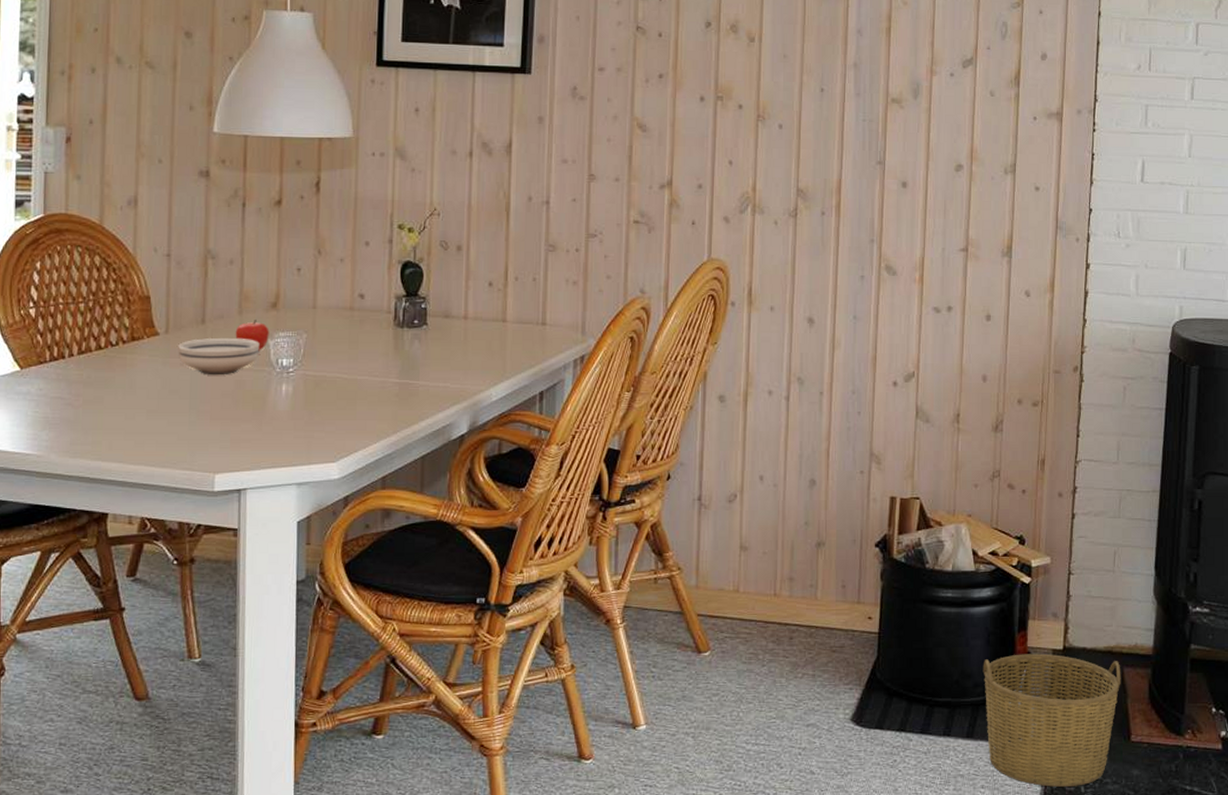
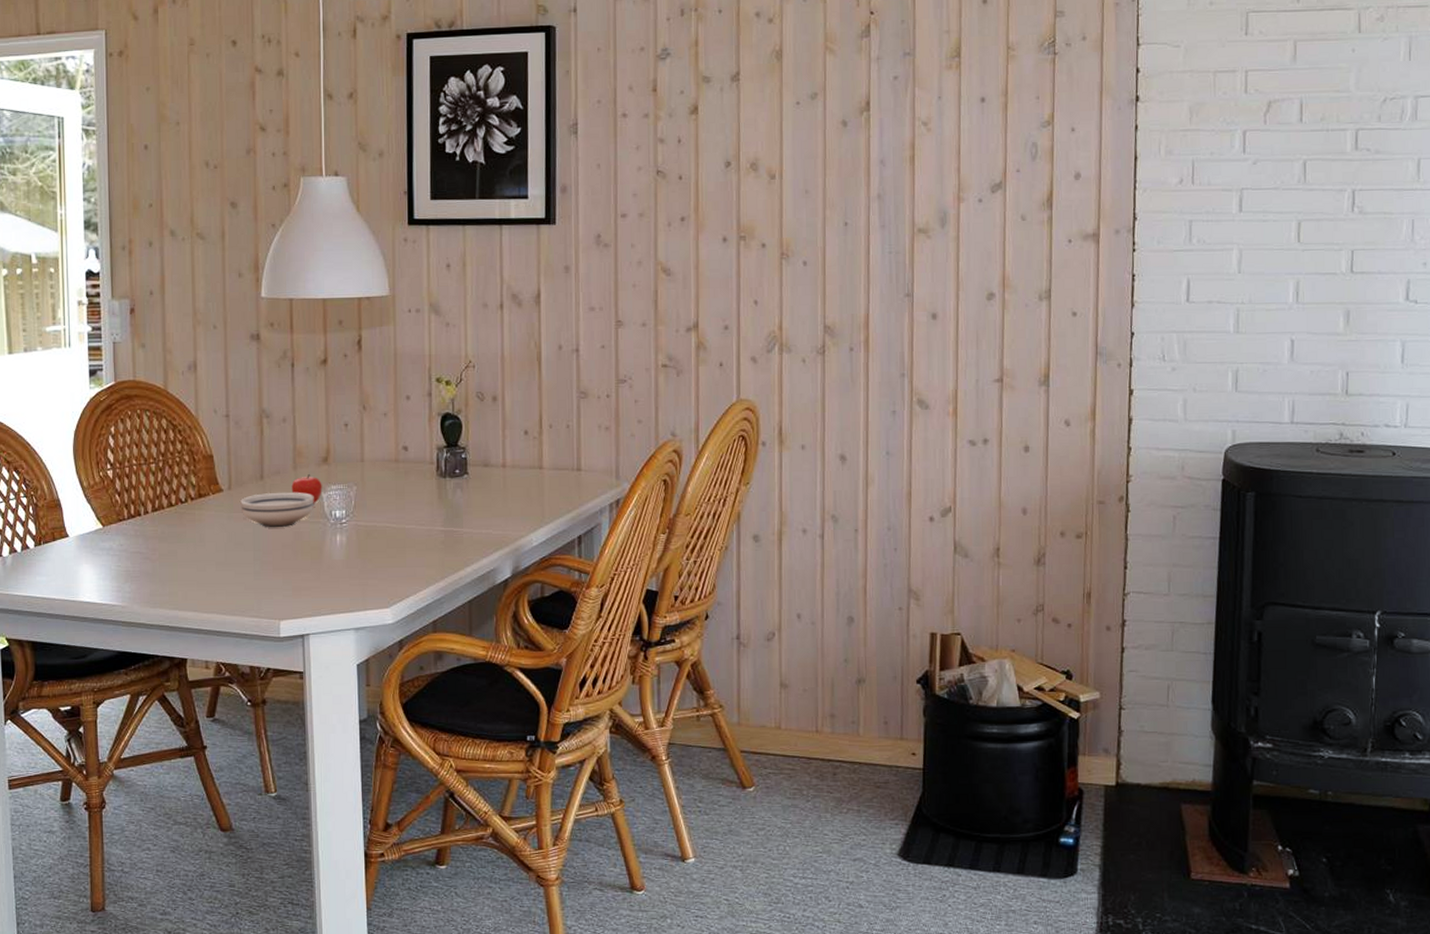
basket: present [983,653,1121,788] -> none [1032,789,1179,925]

